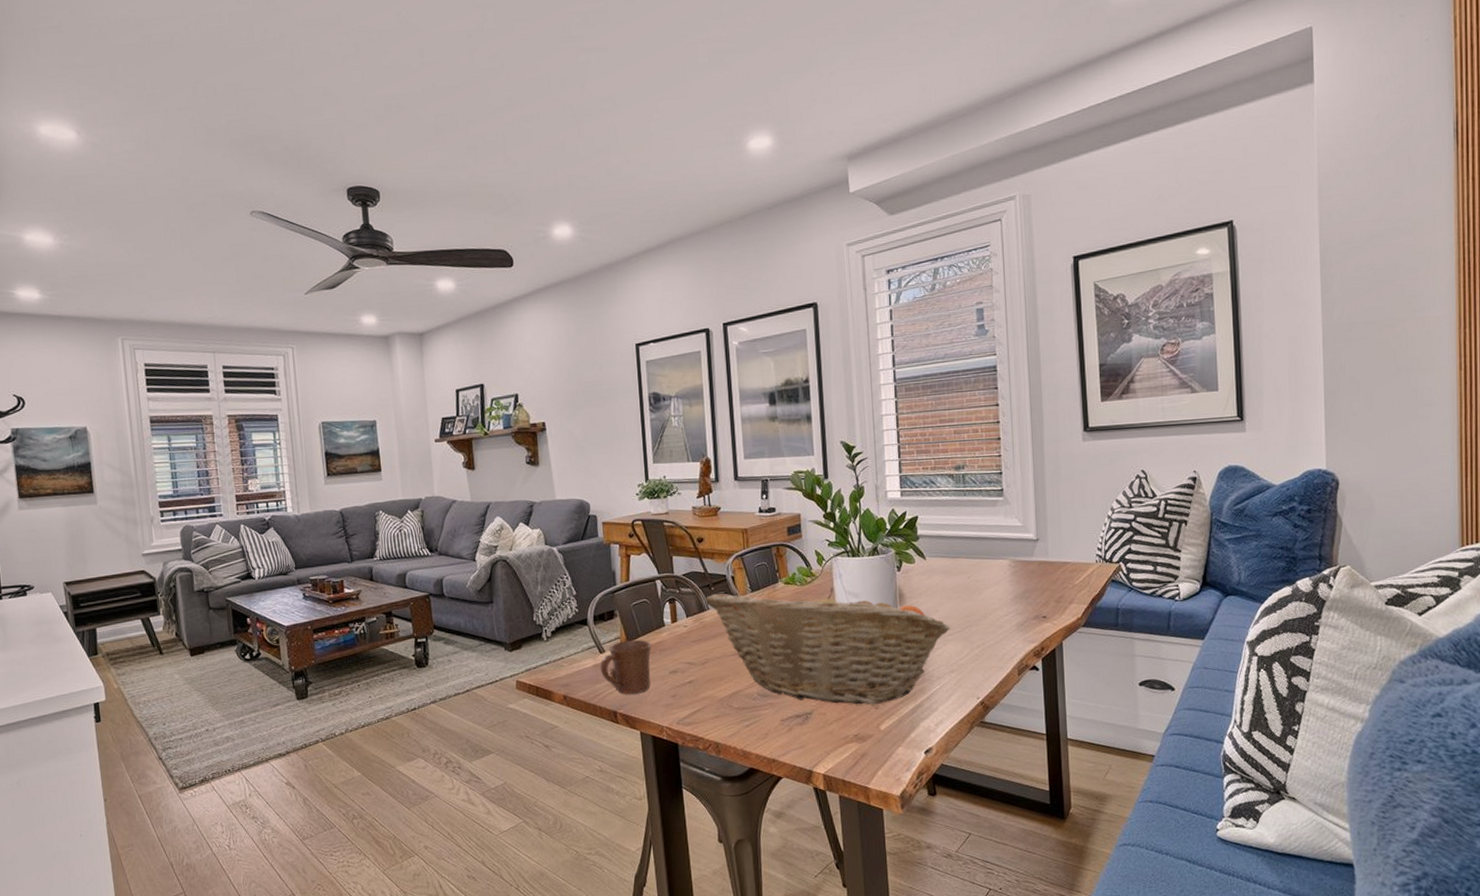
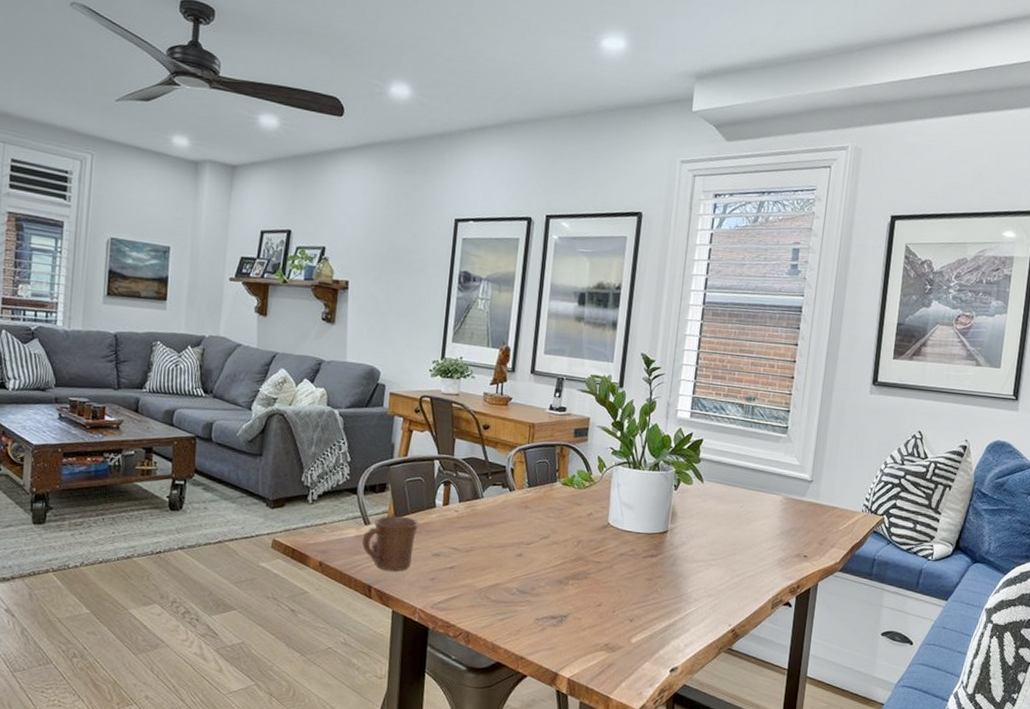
fruit basket: present [706,588,951,705] -> none [481,483,716,617]

